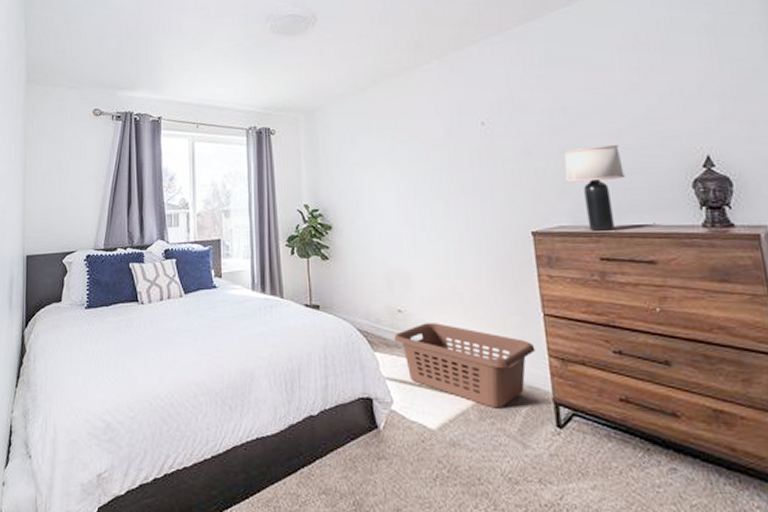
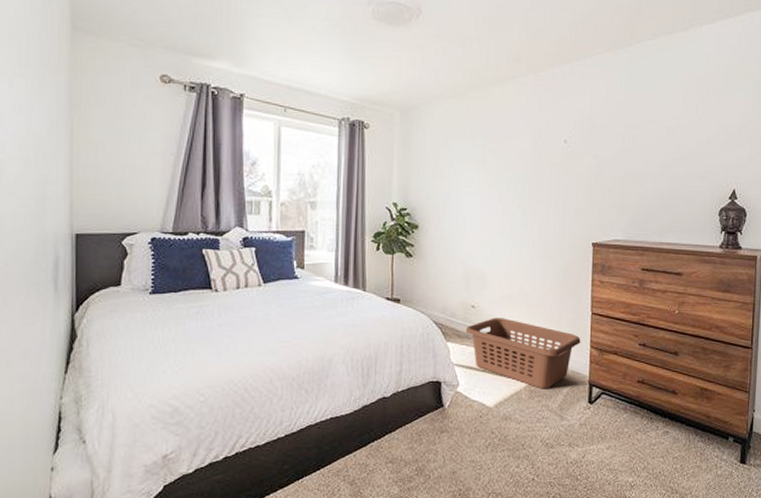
table lamp: present [564,145,626,232] -> none [626,173,672,247]

